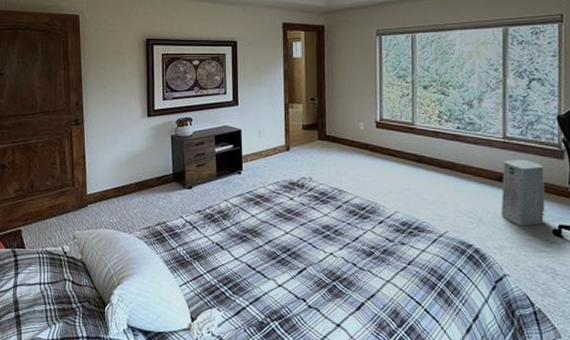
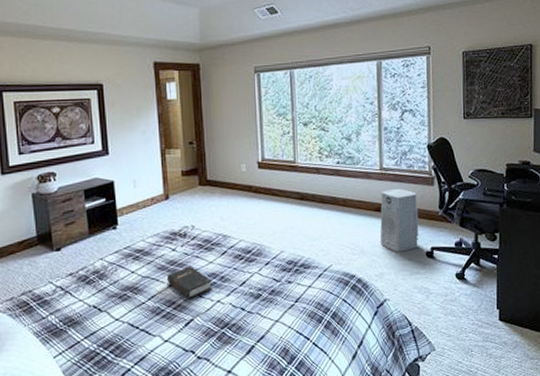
hardback book: none [283,215,326,248] -> present [166,265,212,300]

